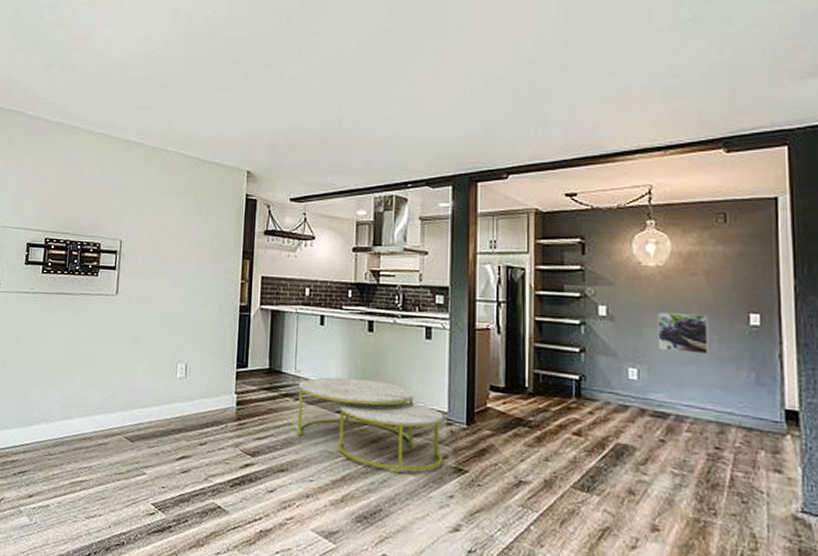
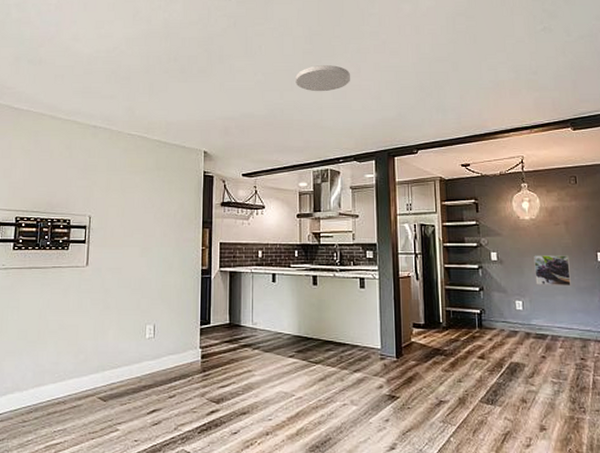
coffee table: present [296,377,443,471] -> none [255,326,378,403]
ceiling light: none [358,69,426,102] -> present [295,65,350,92]

